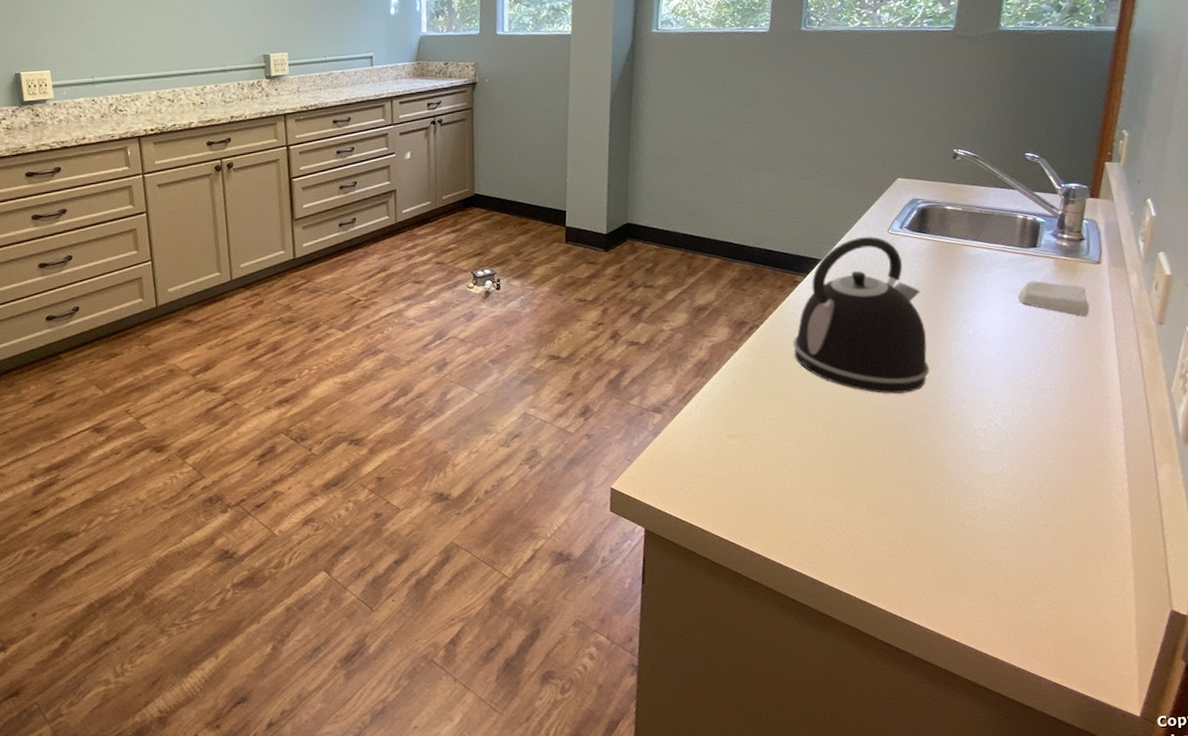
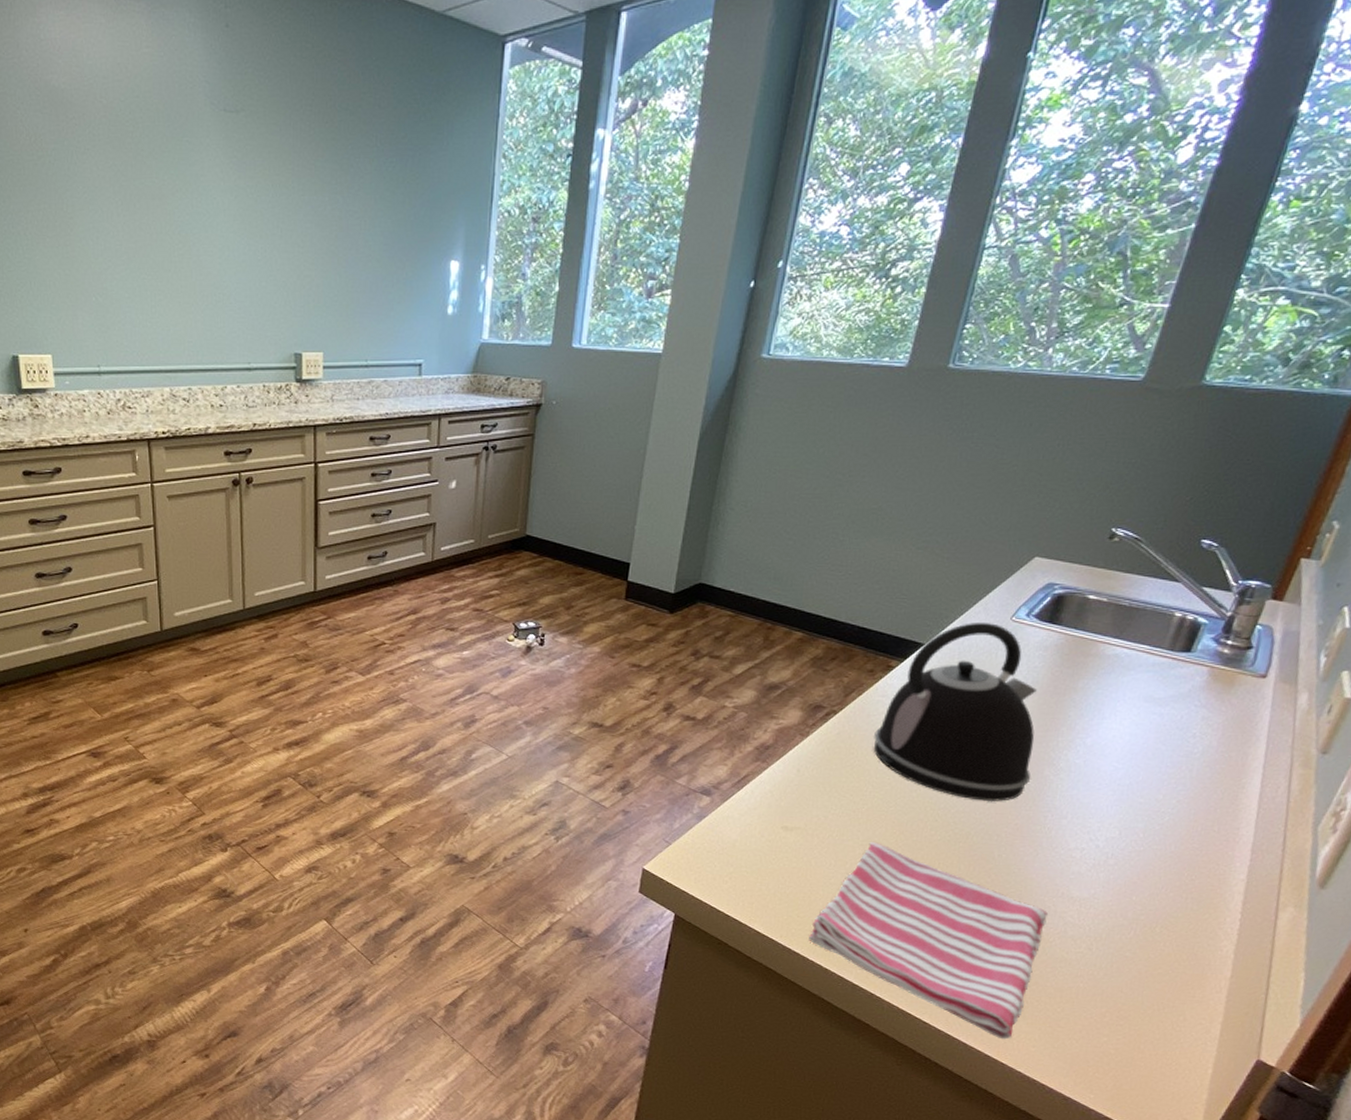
dish towel: none [766,440,968,618] -> present [809,841,1049,1040]
soap bar: present [1017,280,1090,316] -> none [1153,689,1241,736]

